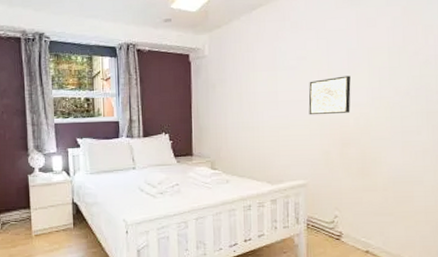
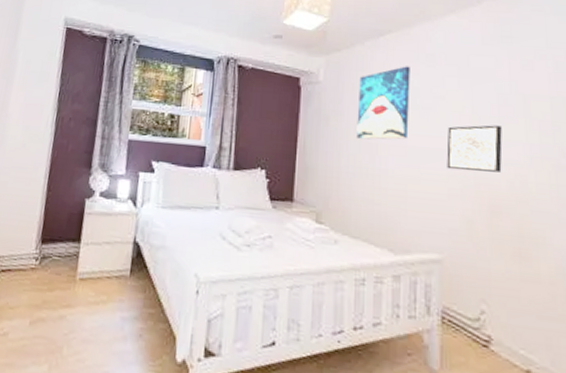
wall art: none [237,34,279,100] -> present [356,66,410,140]

